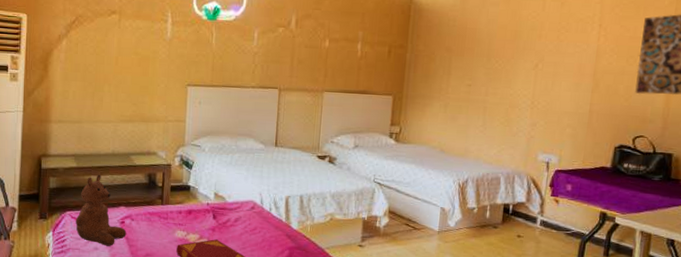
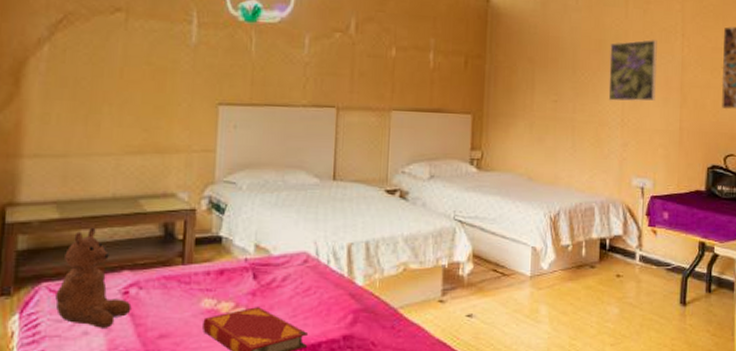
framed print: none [520,30,573,87] -> present [608,40,658,102]

